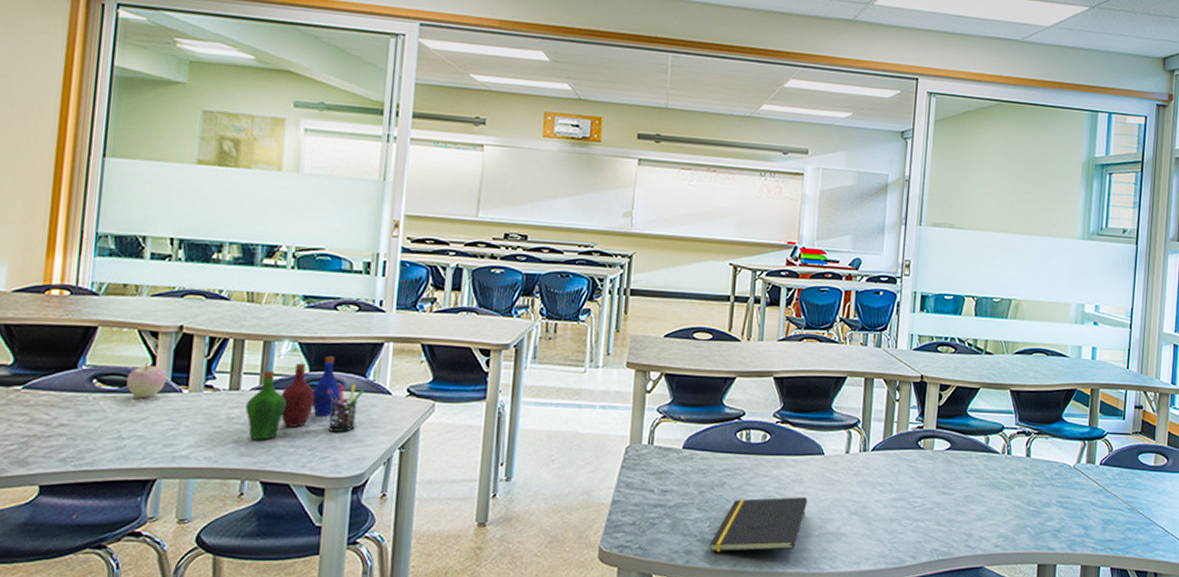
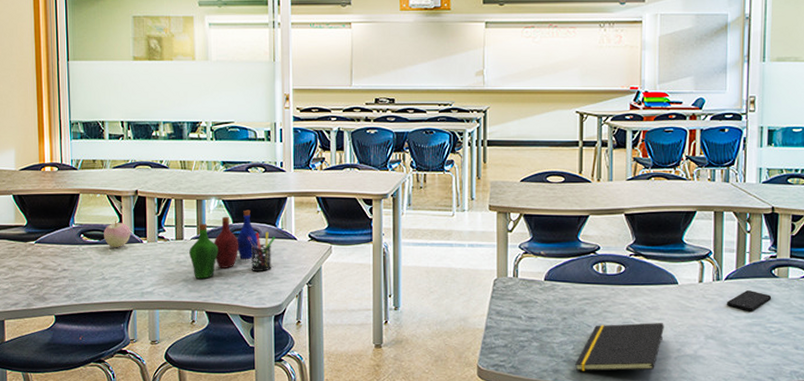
smartphone: none [872,463,917,485] -> present [727,290,772,311]

